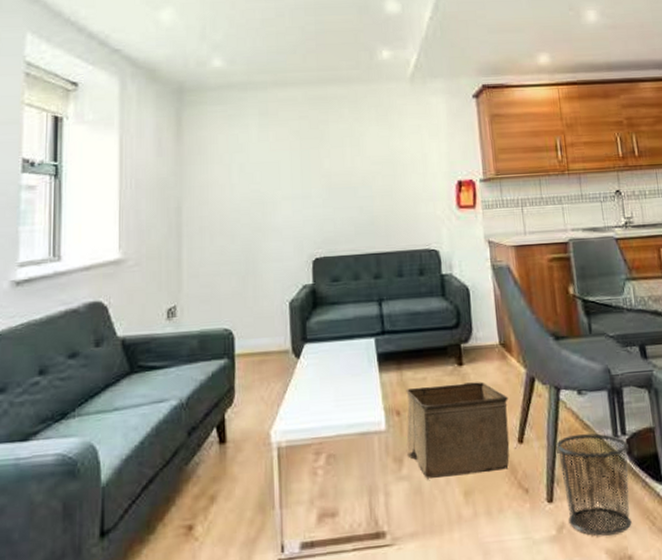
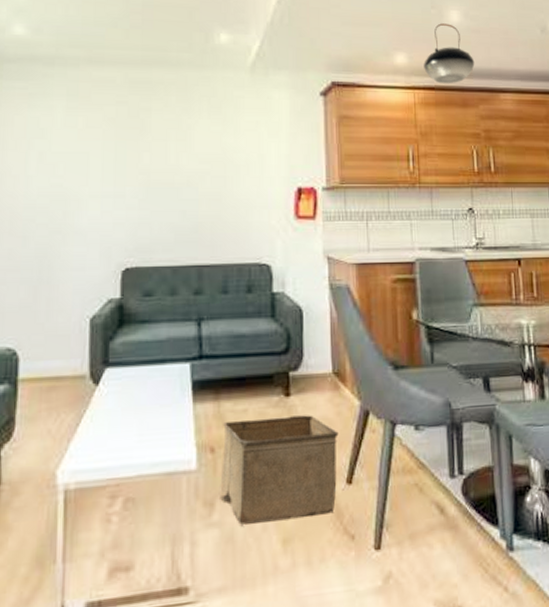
waste bin: present [556,433,632,536] -> none [388,473,465,586]
pendant light: none [565,23,614,79] -> present [424,23,475,84]

